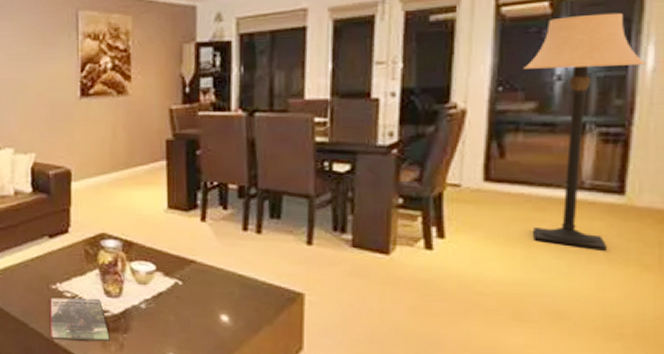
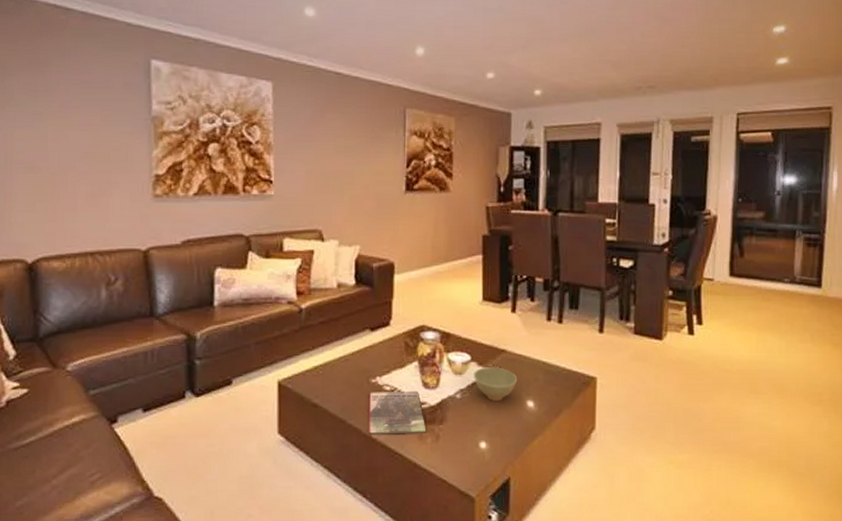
bowl: none [158,278,210,314] -> present [473,367,518,402]
lamp: present [523,12,647,251] -> none [755,144,833,333]

